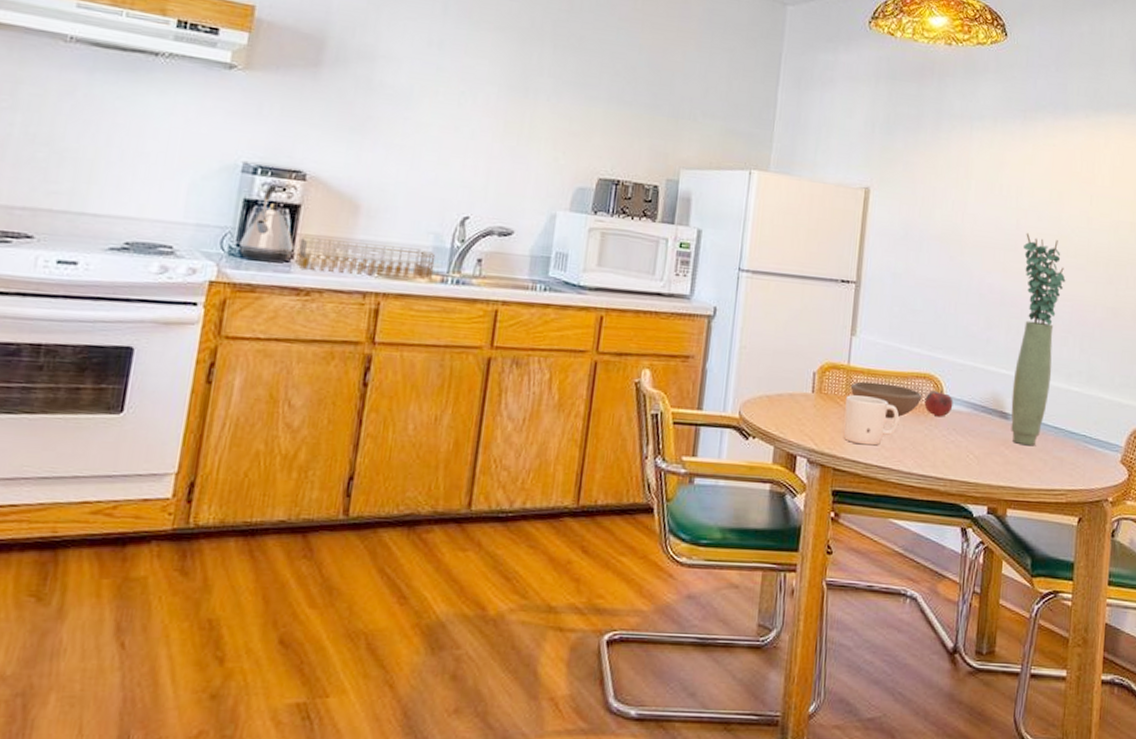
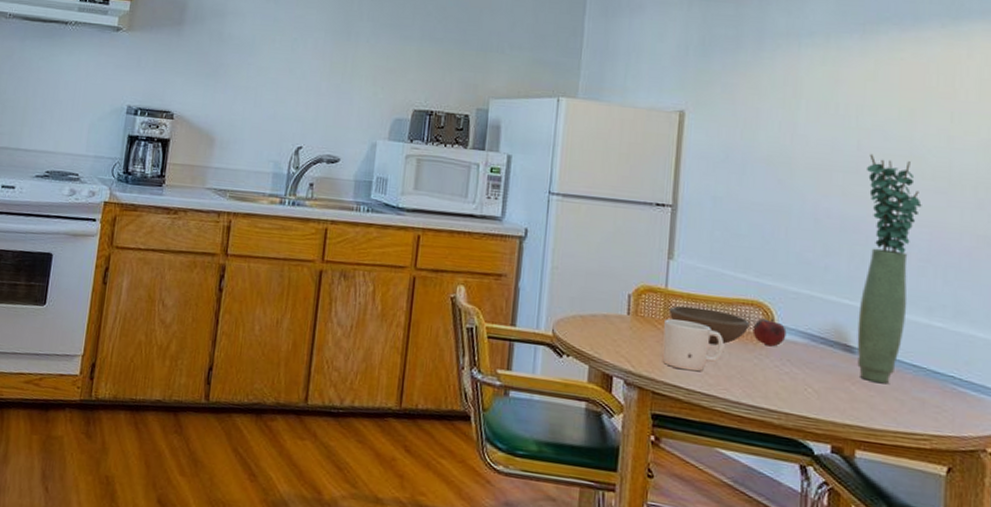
kettle: present [239,184,294,263] -> none [125,123,165,187]
dish rack: present [295,237,436,281] -> none [166,165,275,202]

